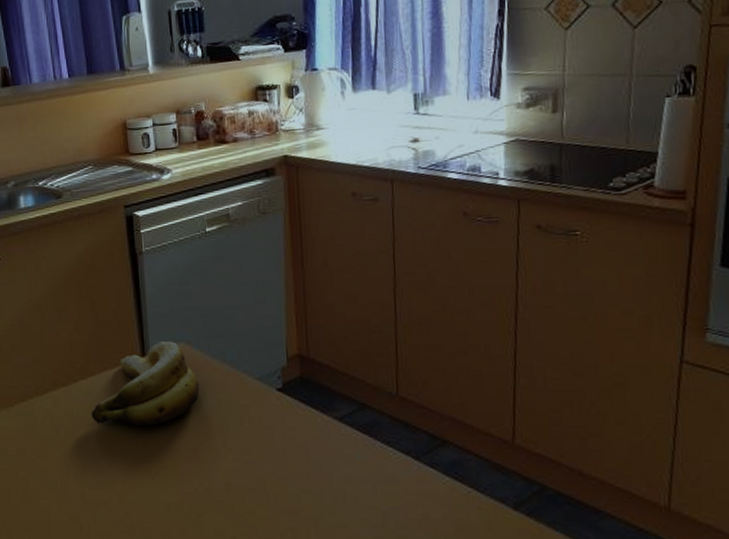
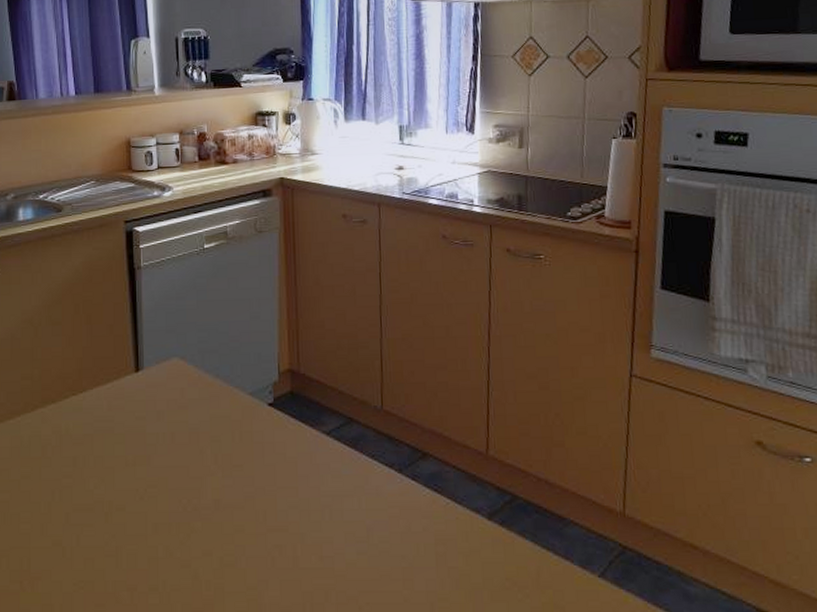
banana: present [91,340,199,427] -> none [80,355,192,444]

